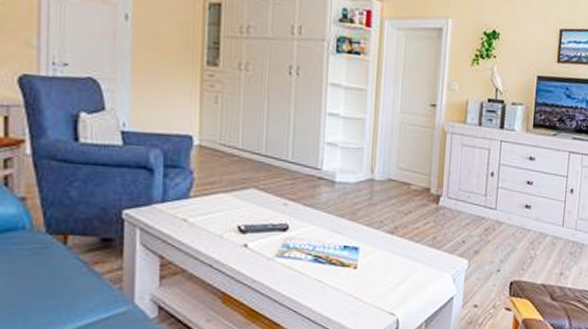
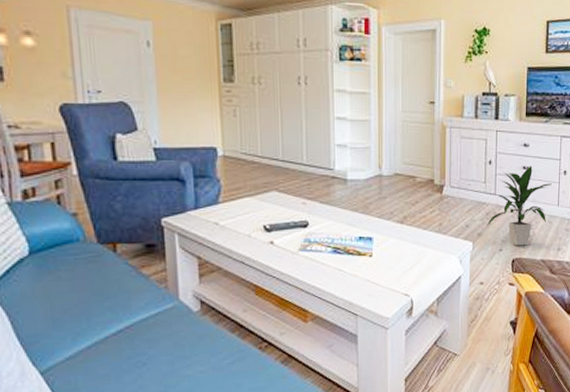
indoor plant: none [484,180,557,268] -> present [486,165,552,246]

